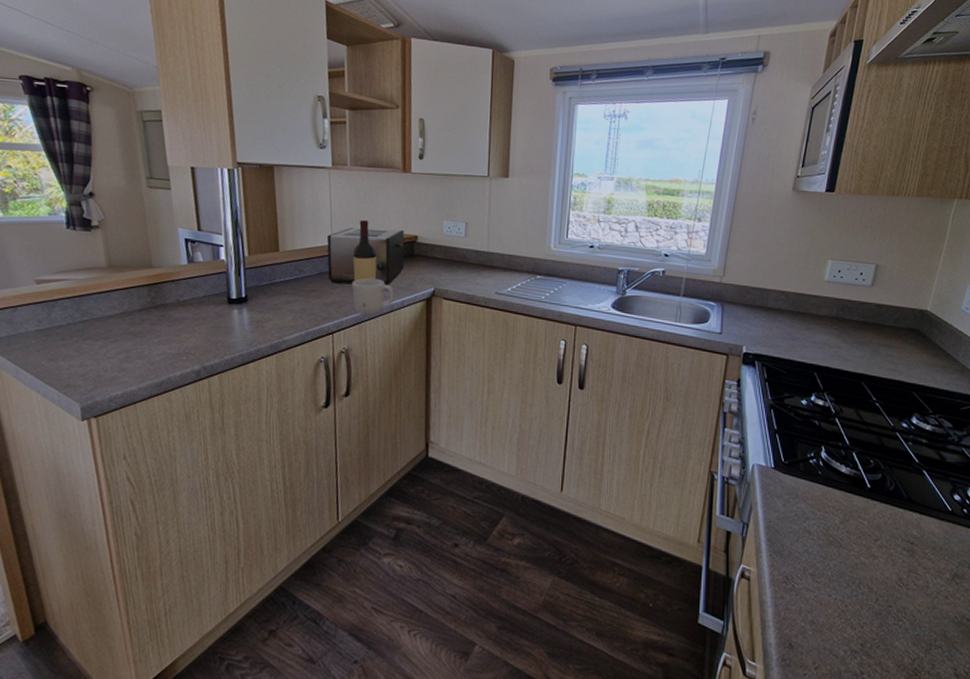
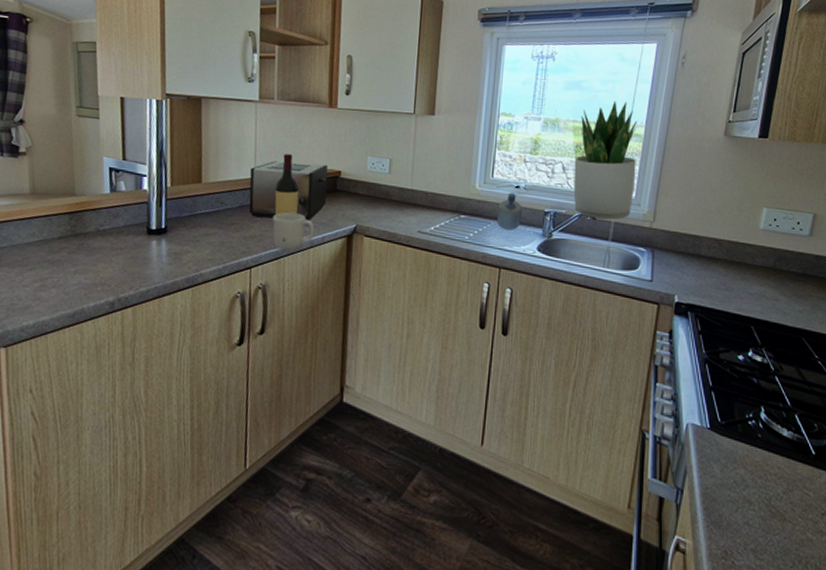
soap dispenser: none [572,252,596,289] -> present [497,192,522,230]
planter: none [646,159,708,276] -> present [573,101,637,220]

